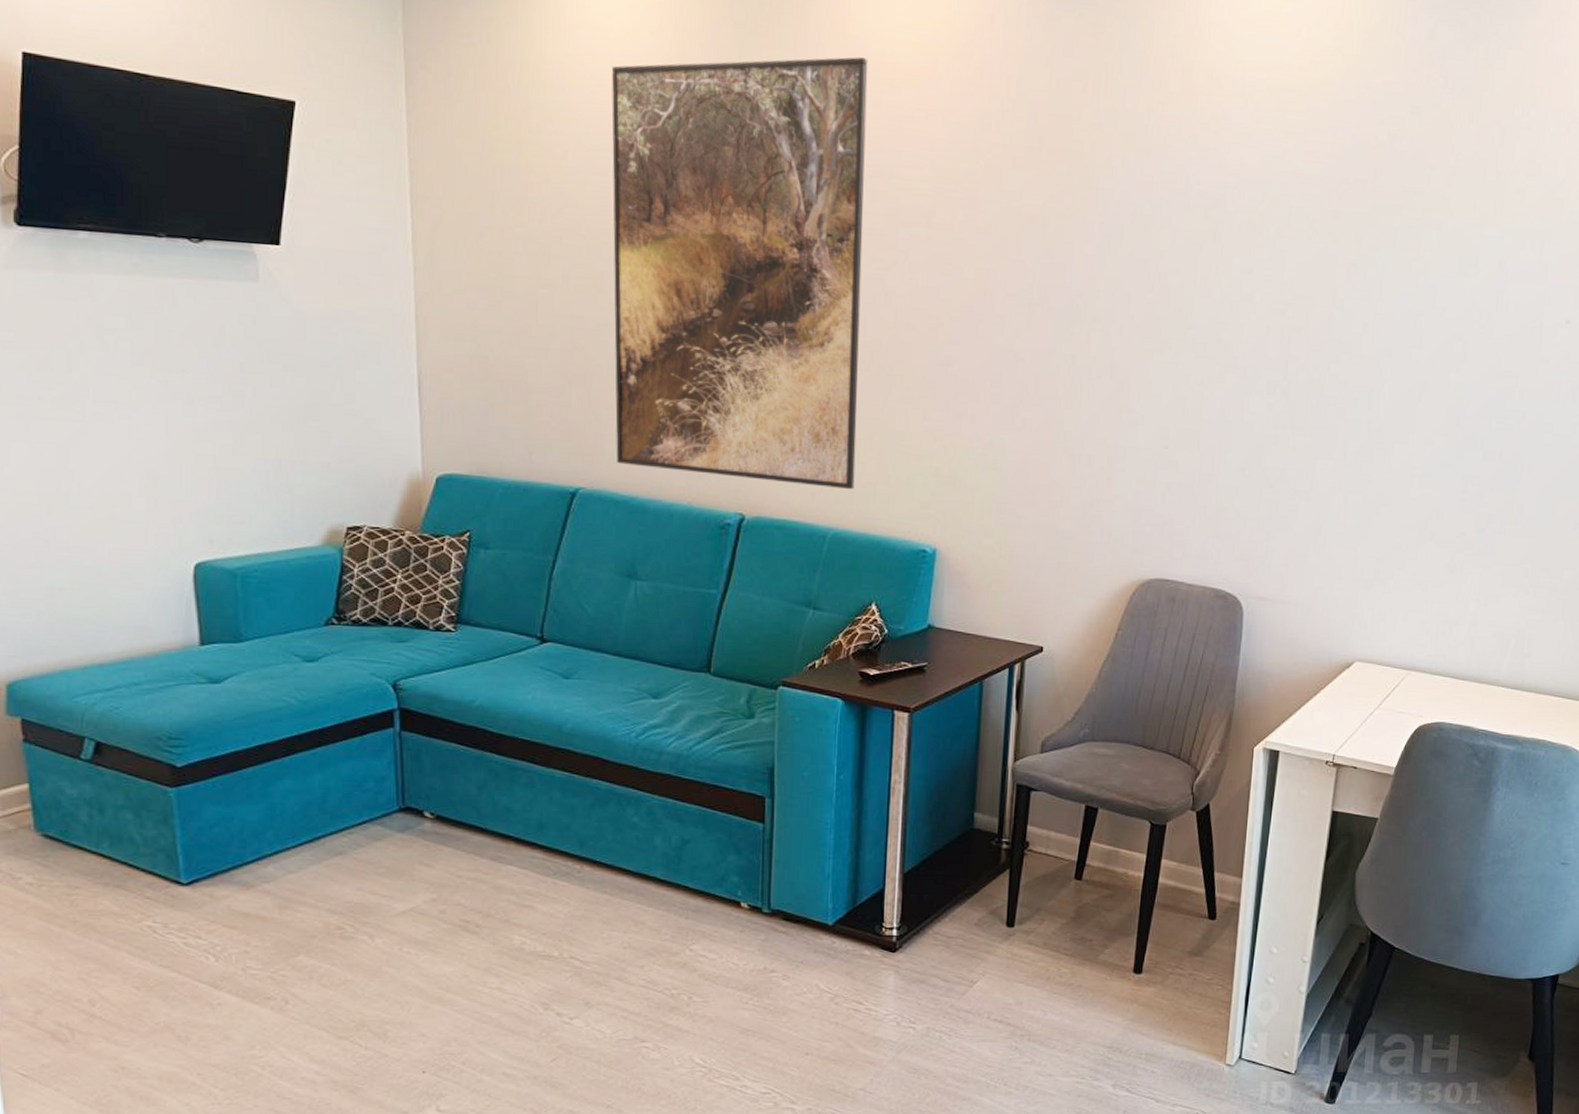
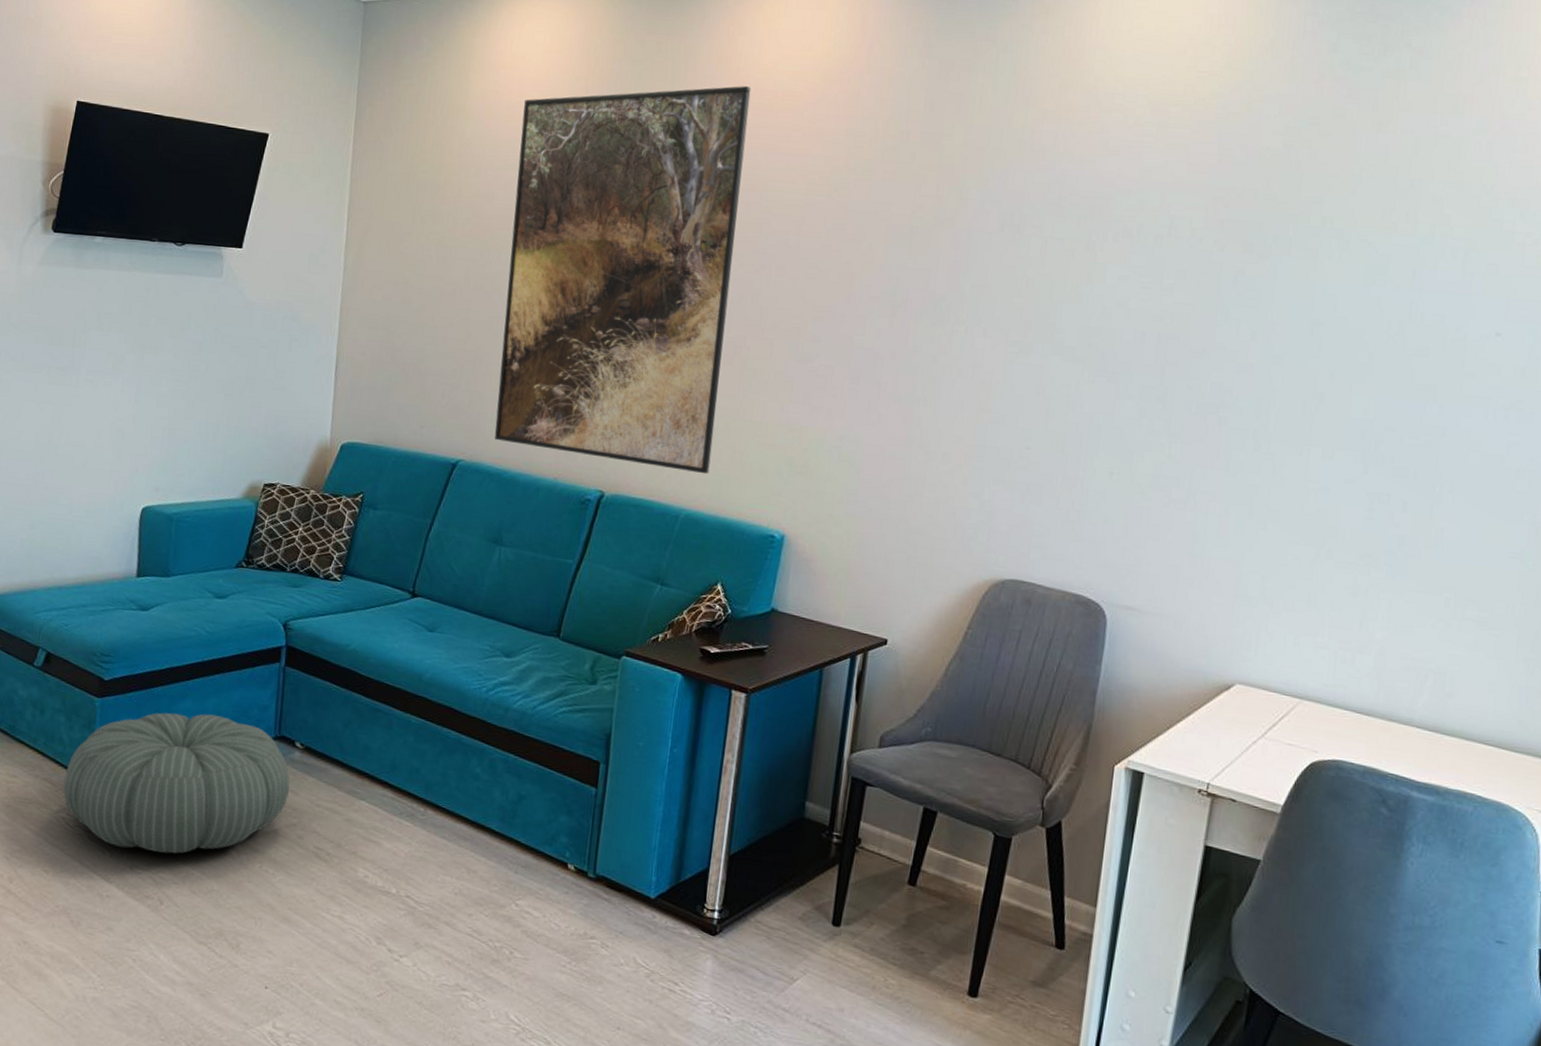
pouf: none [143,792,423,950] -> present [63,712,290,854]

